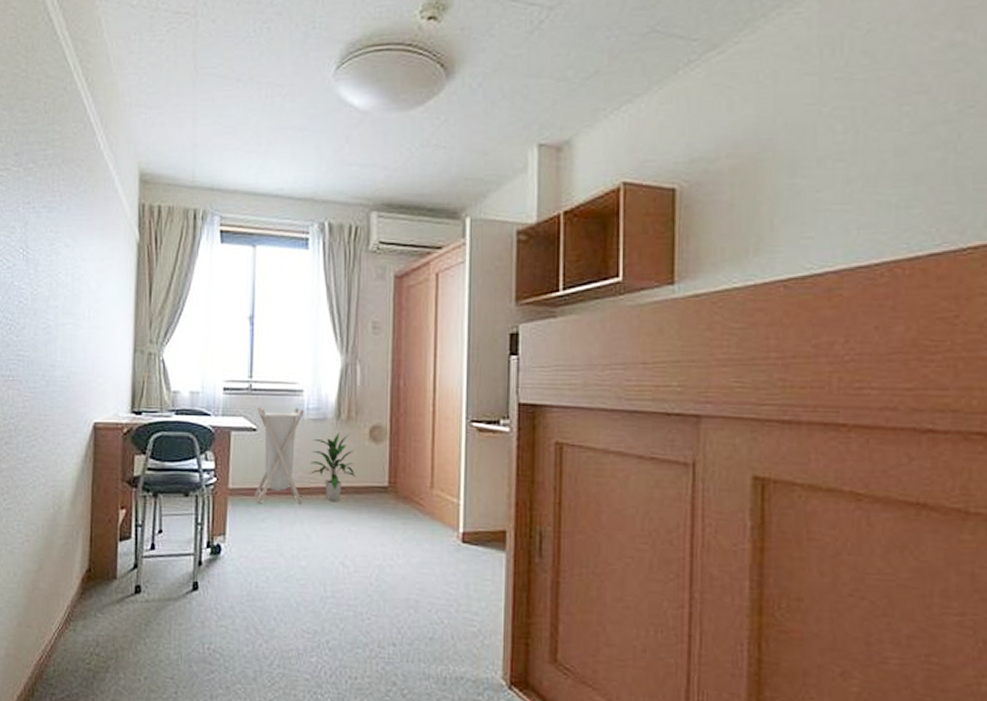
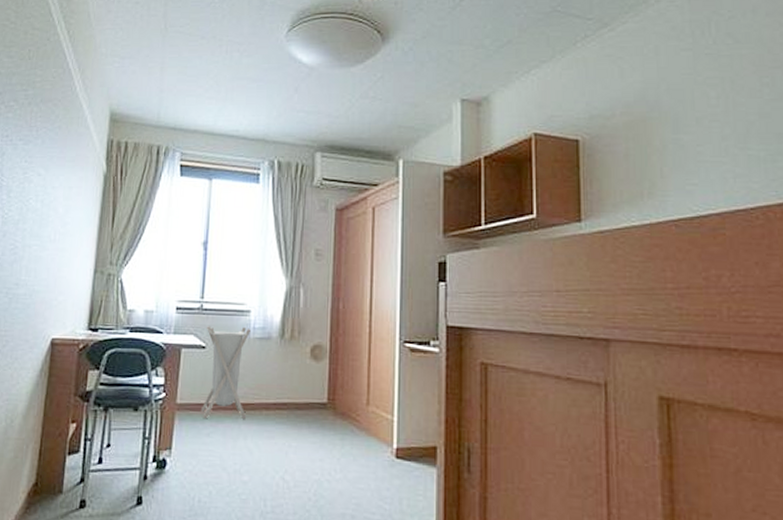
indoor plant: present [309,433,356,502] -> none [253,351,297,417]

